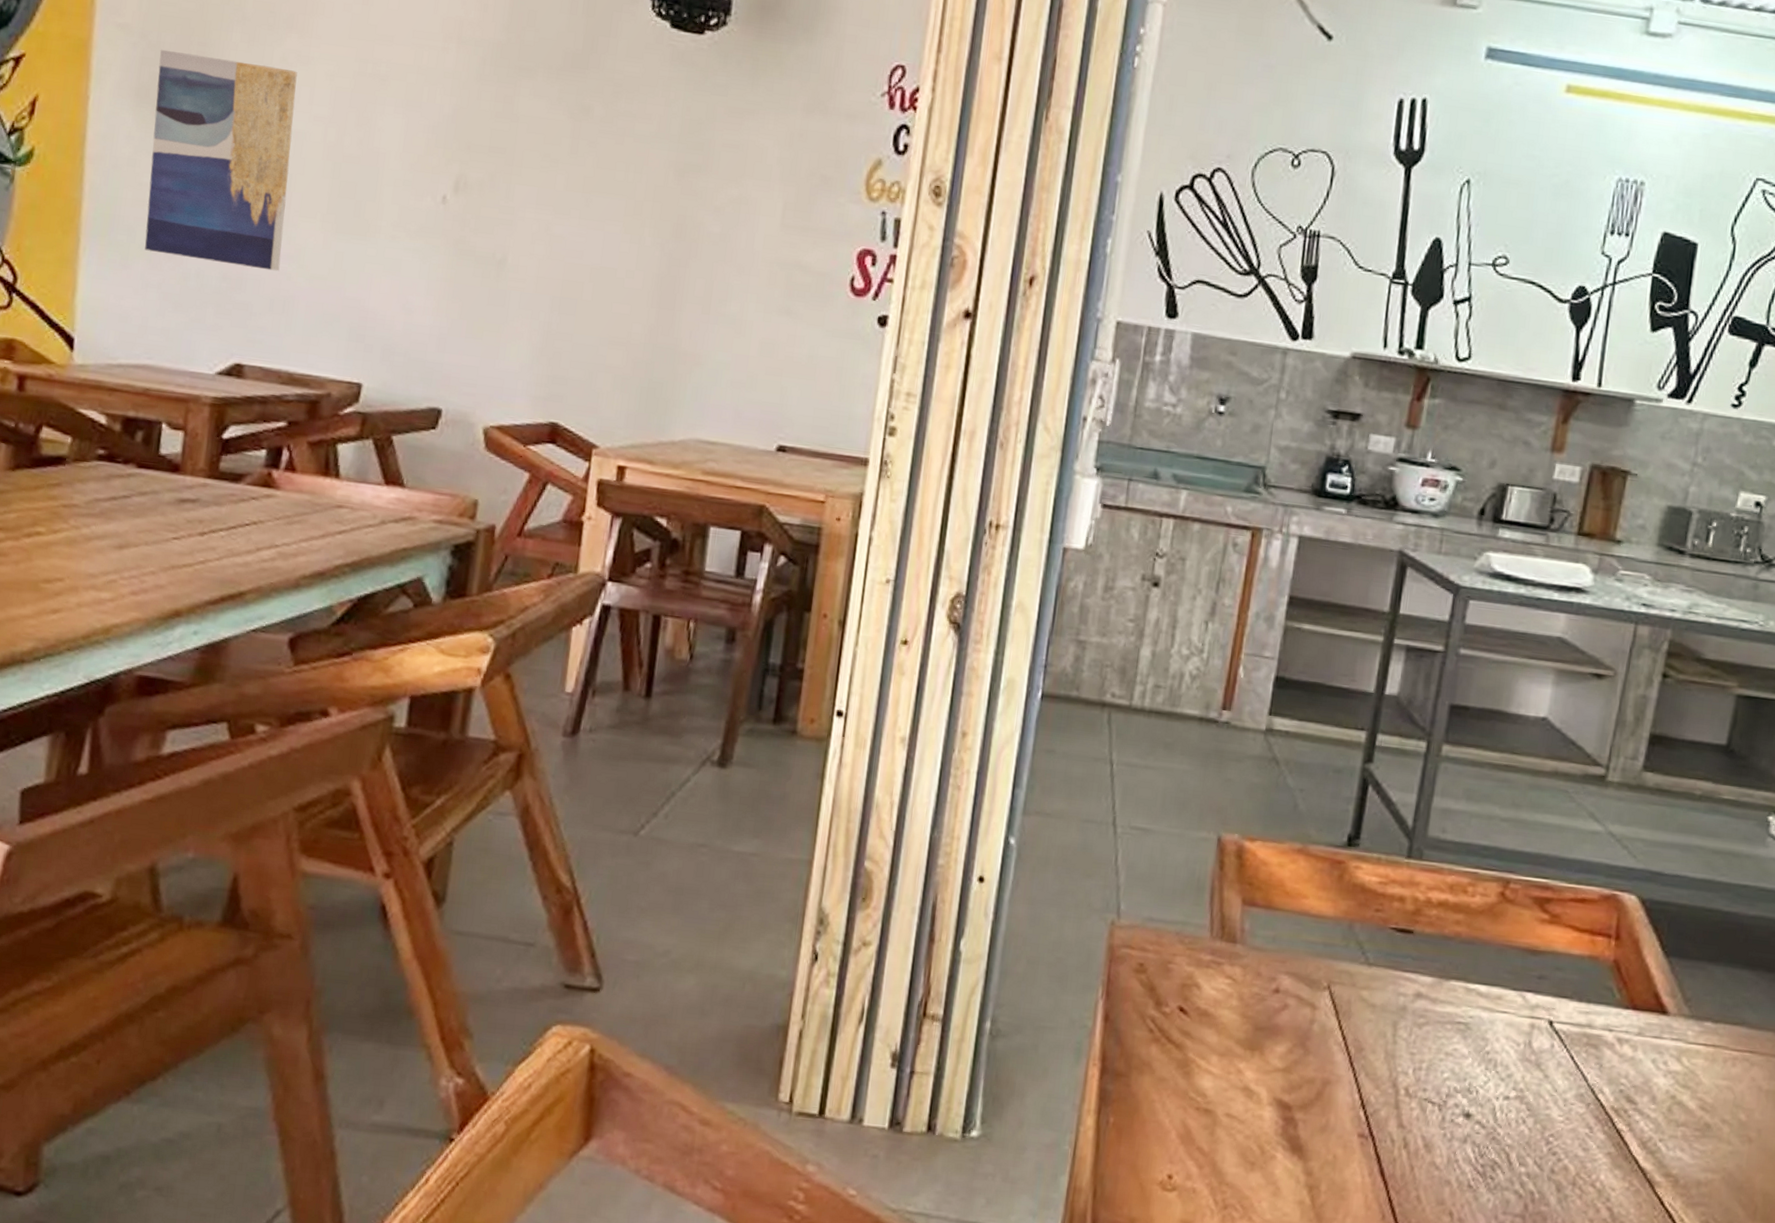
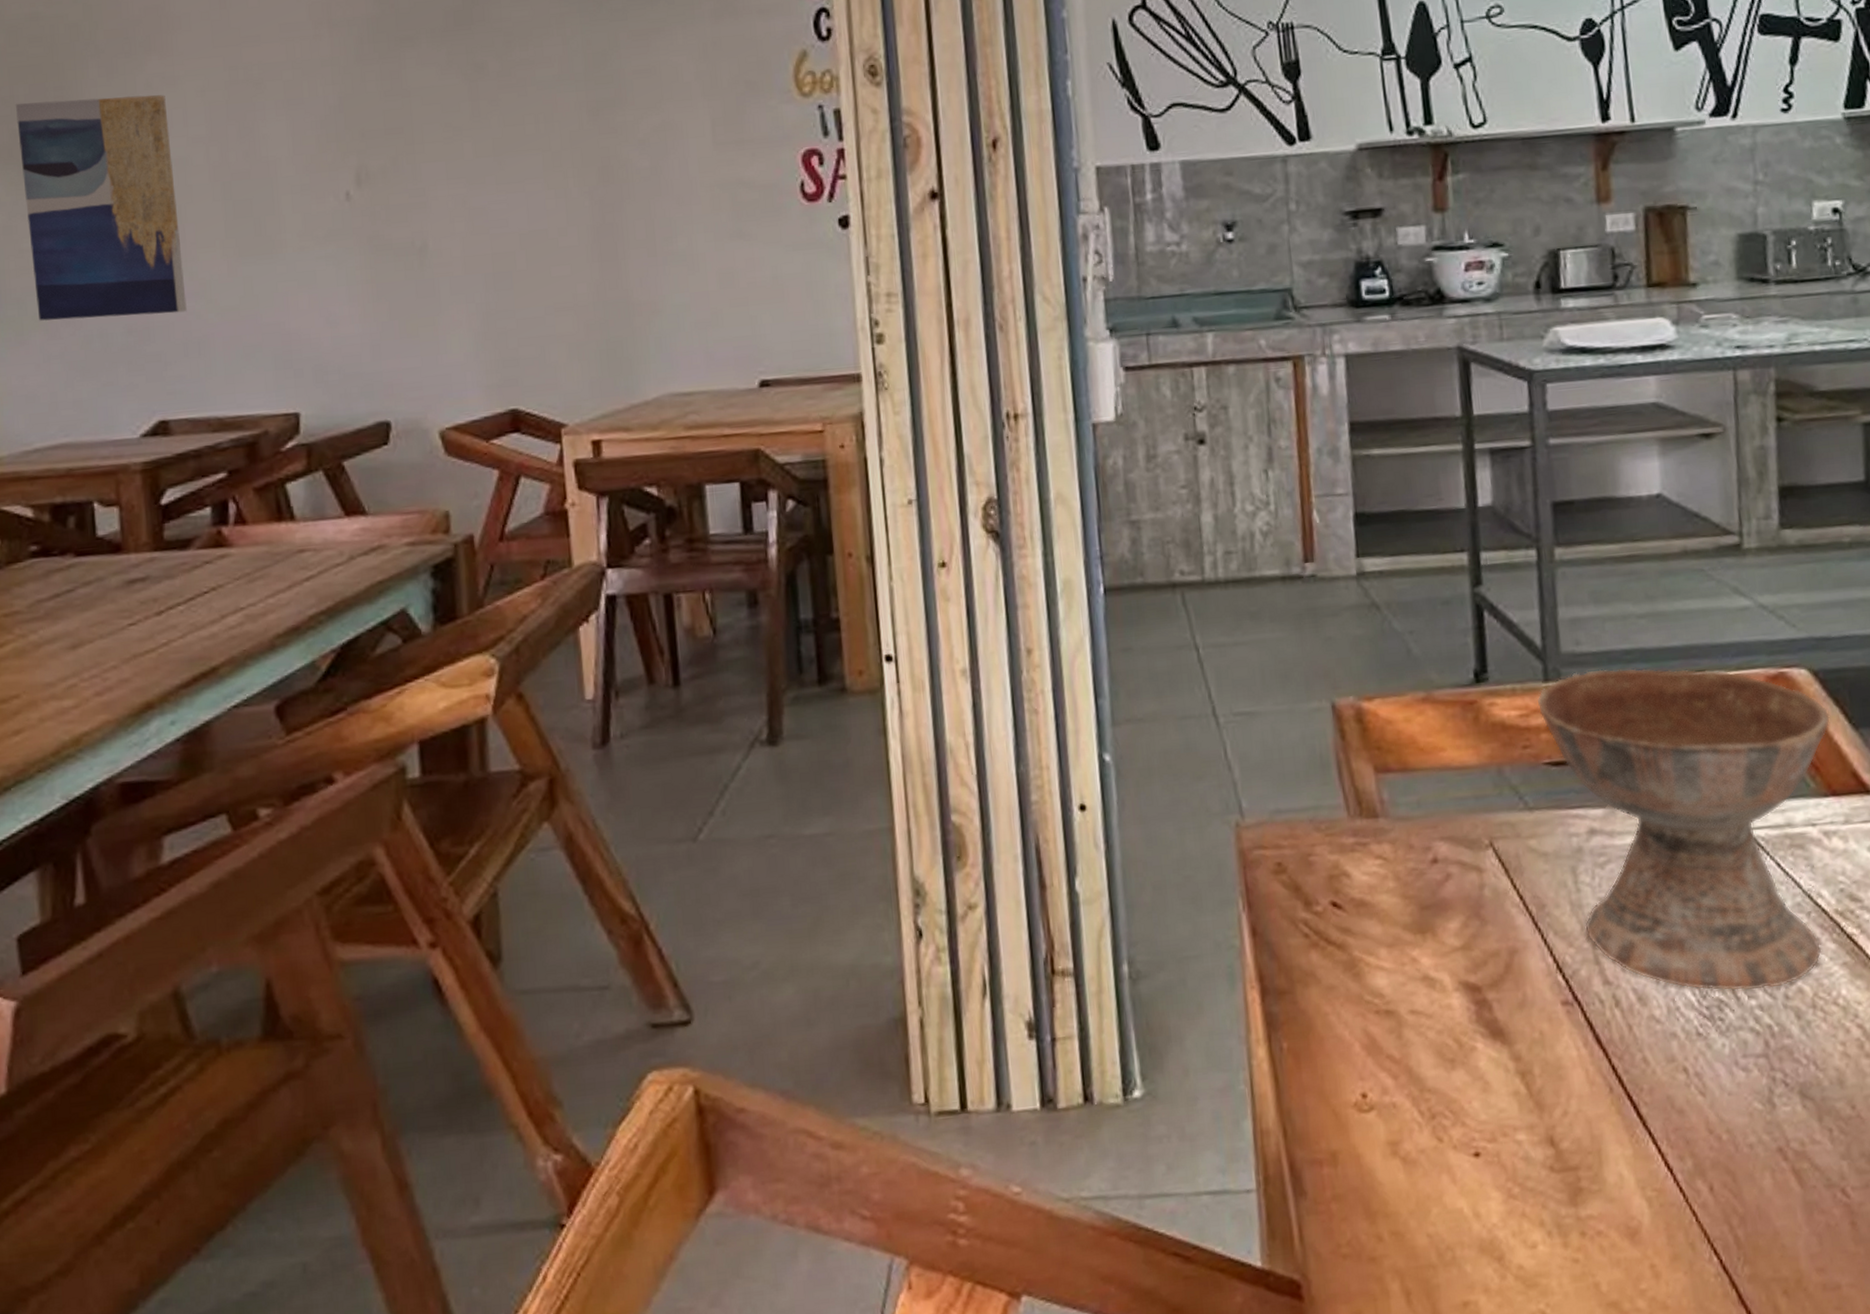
ceramic bowl: none [1393,855,1647,1162] -> present [1536,667,1830,992]

